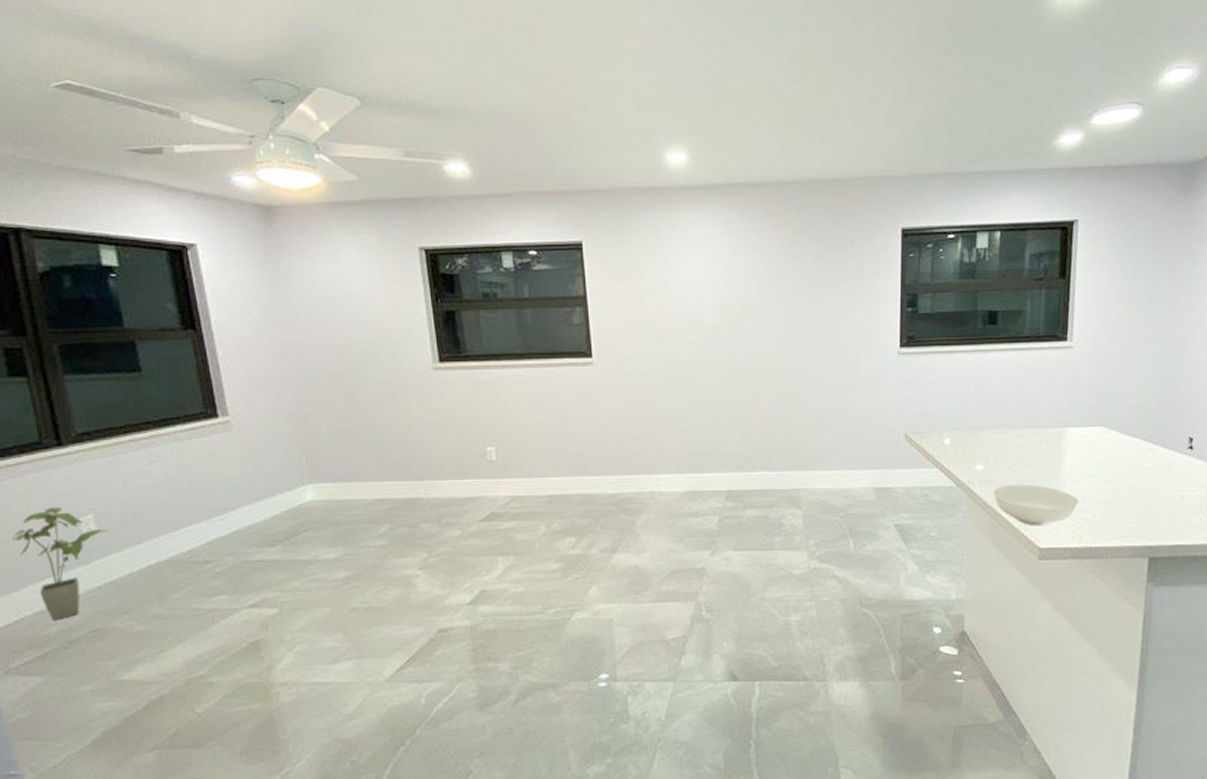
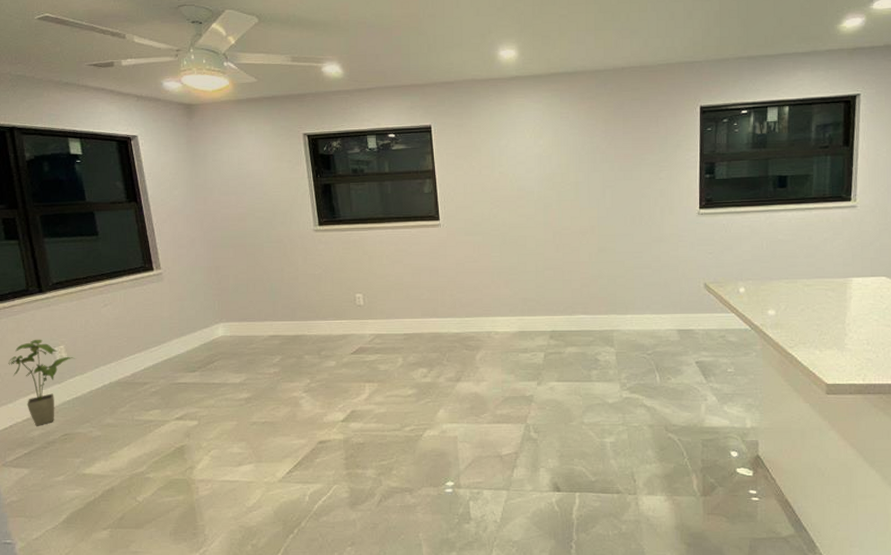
bowl: present [993,484,1079,526] -> none [784,327,863,365]

